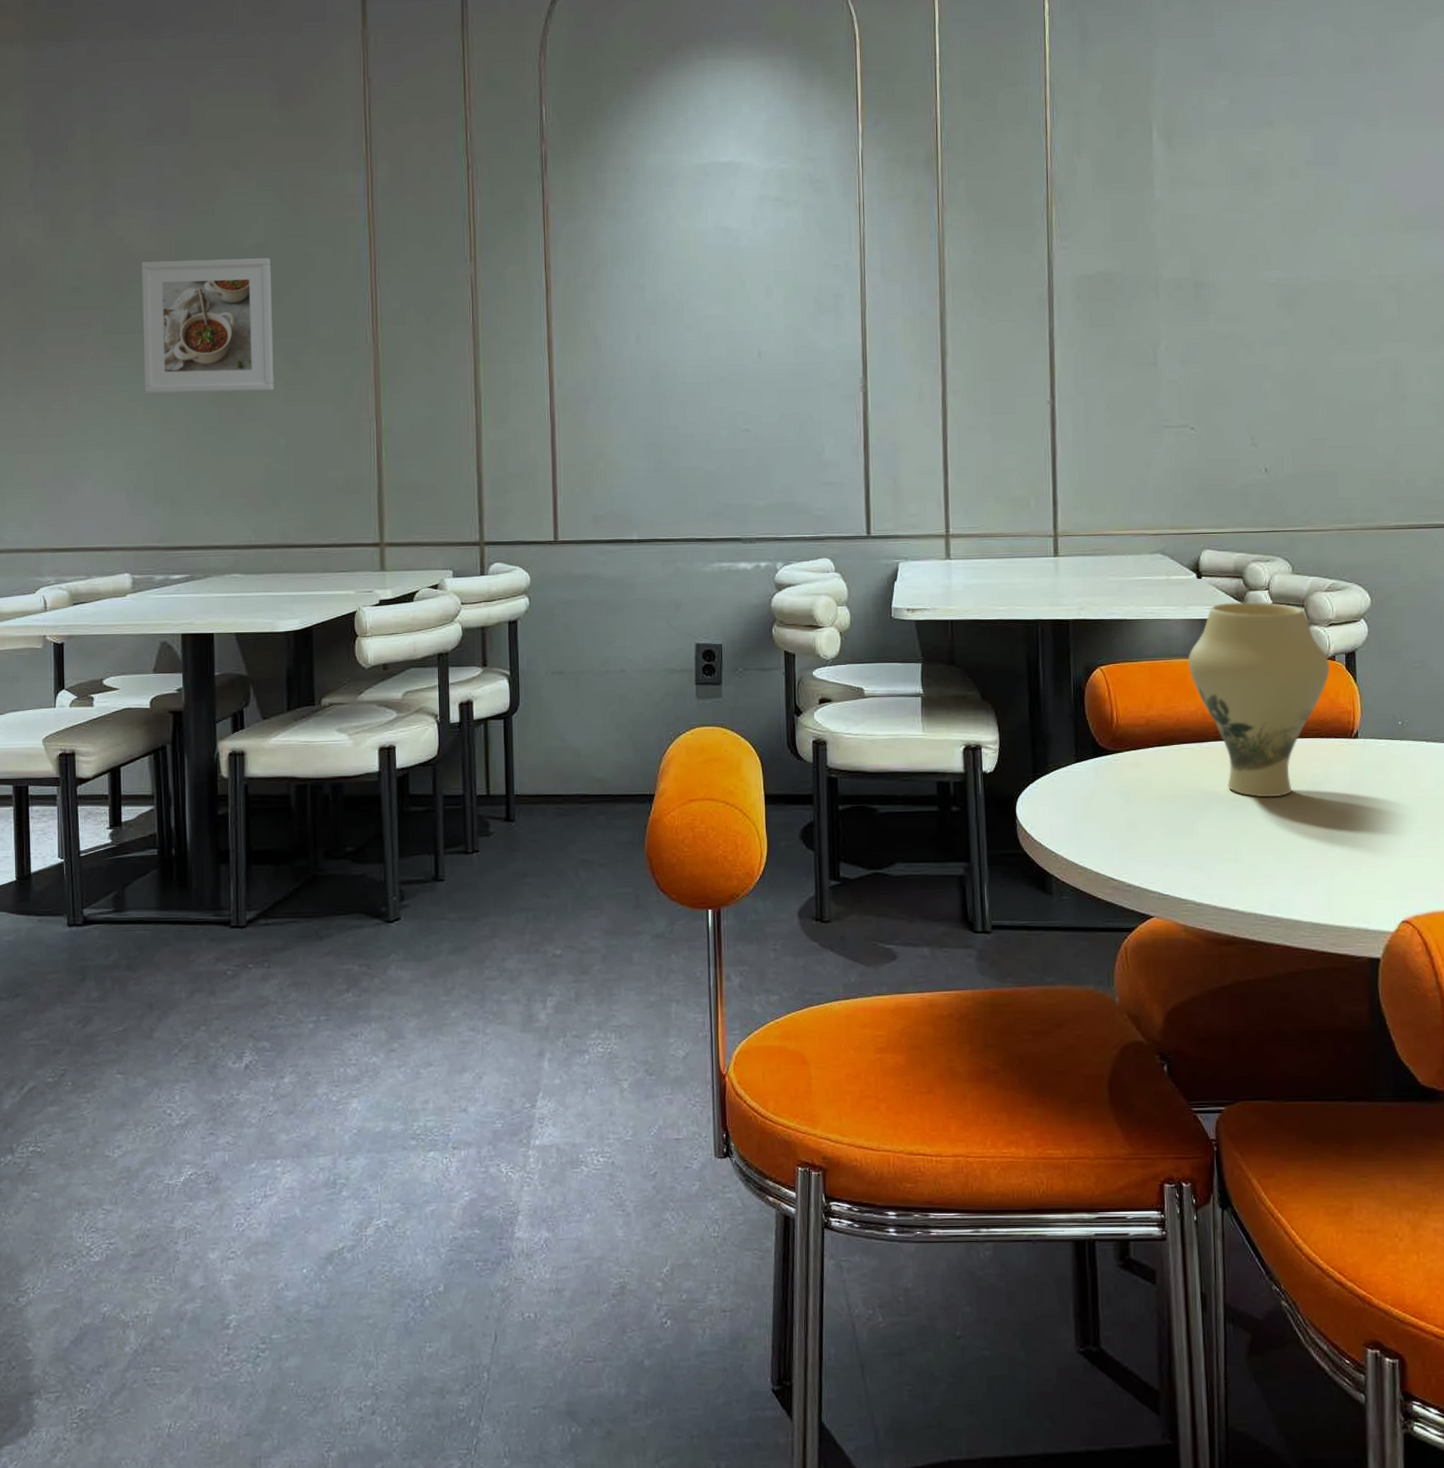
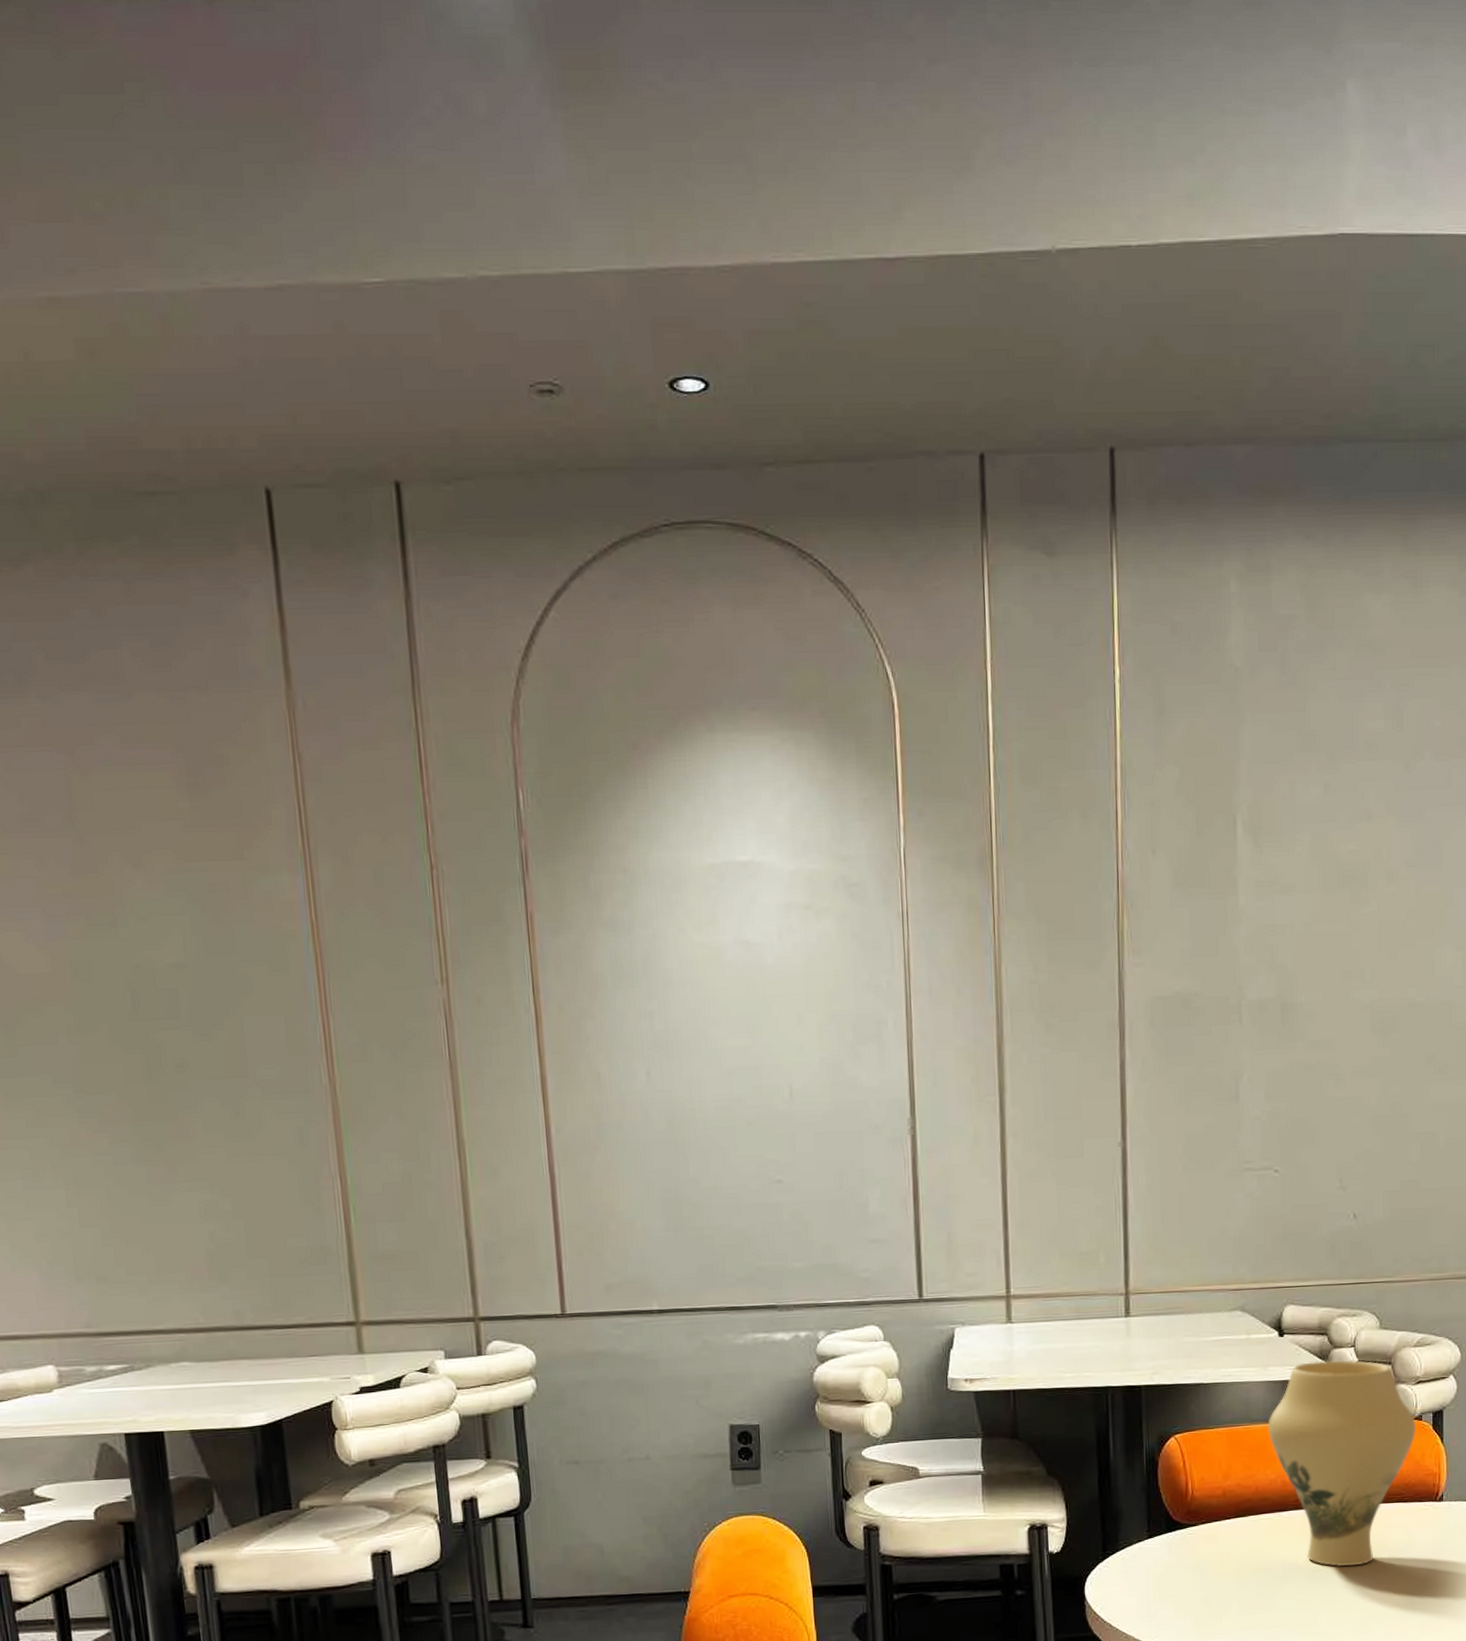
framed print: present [142,258,274,393] -> none [30,981,212,1149]

